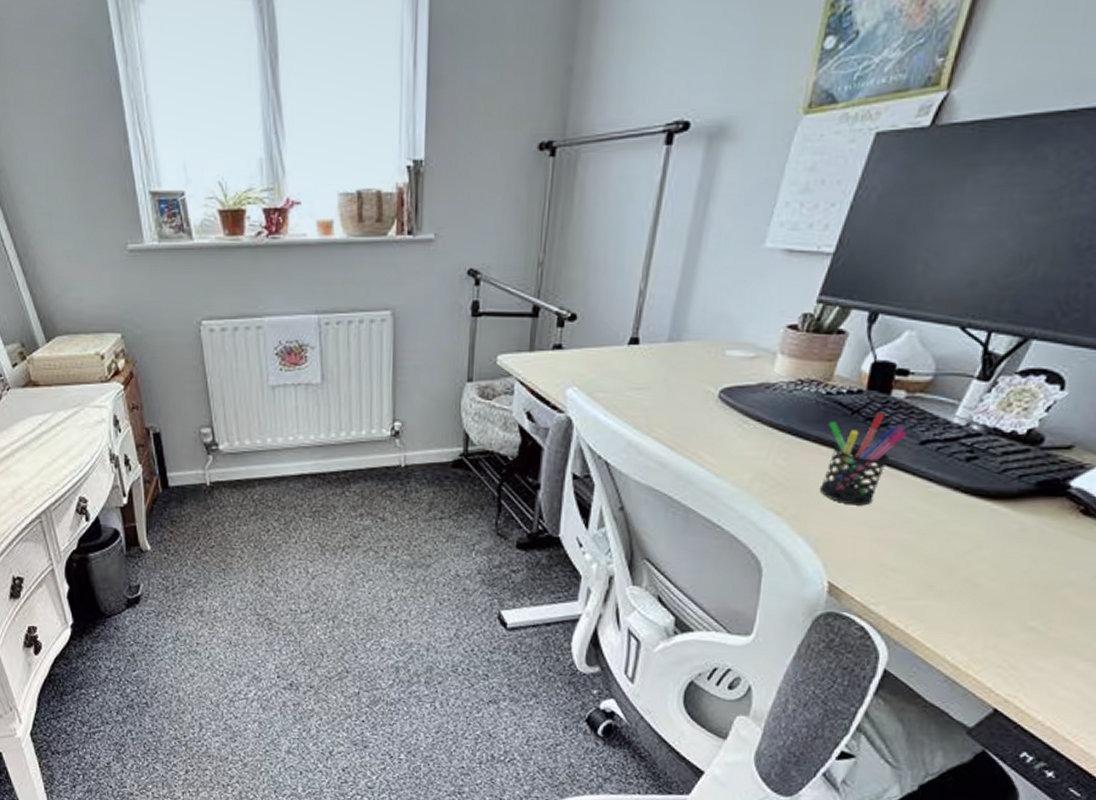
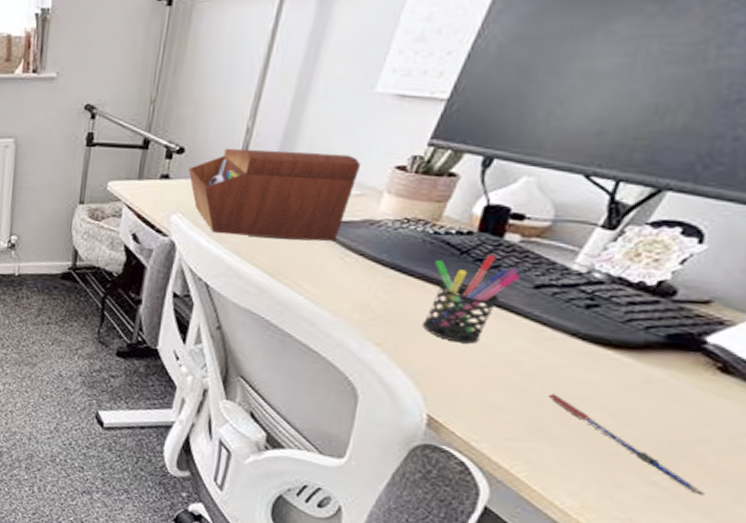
sewing box: none [581,313,755,410] -> present [188,148,362,242]
pen: none [937,549,1074,636] -> present [548,393,705,495]

